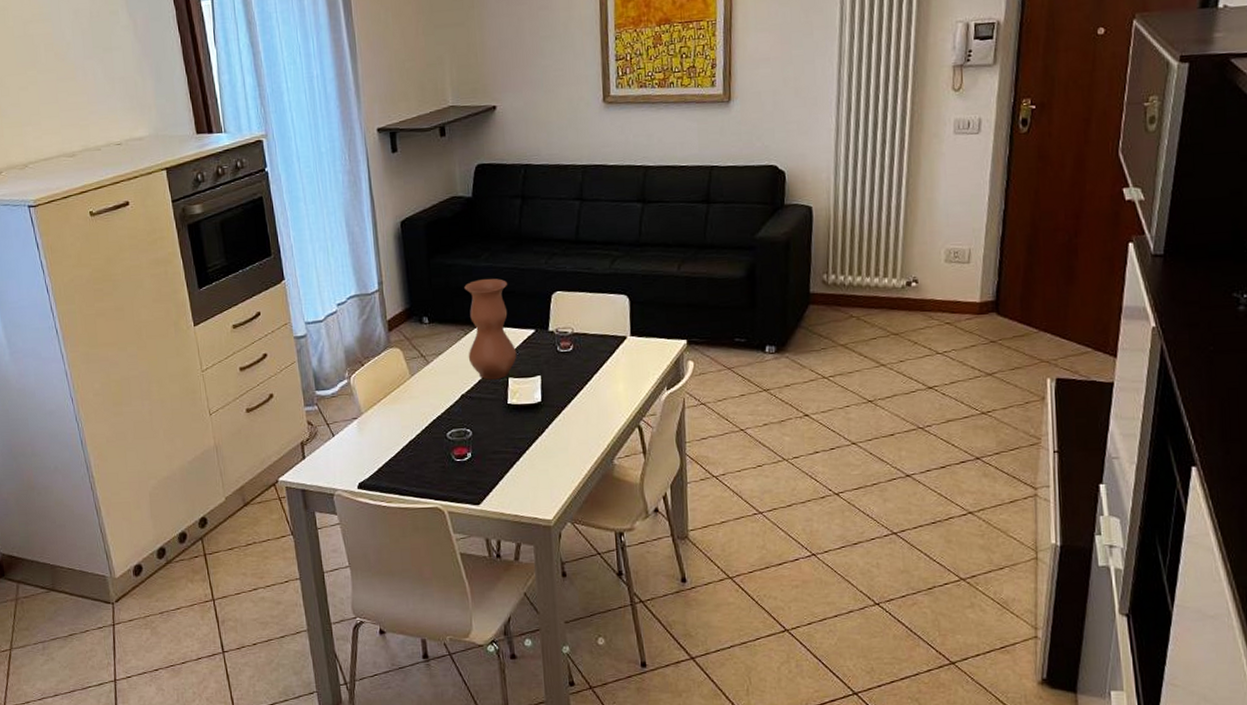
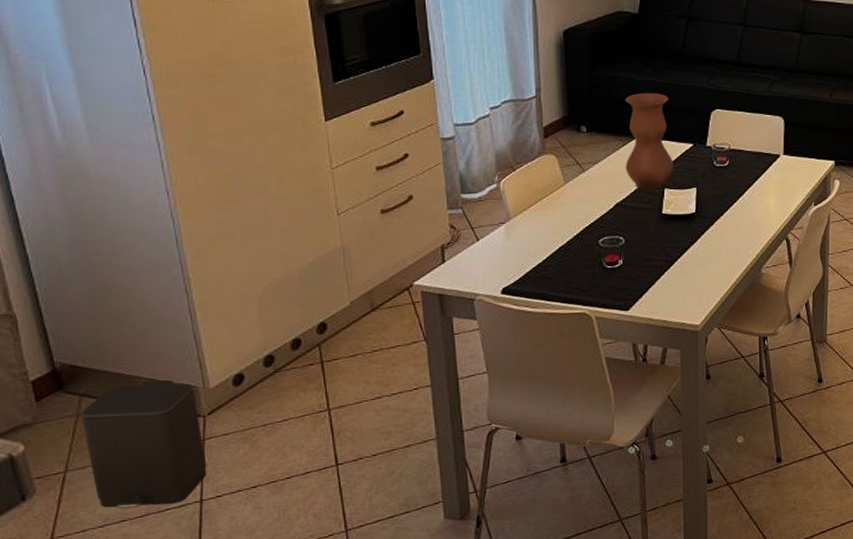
pedal bin: none [18,569,118,685] -> present [80,379,207,509]

